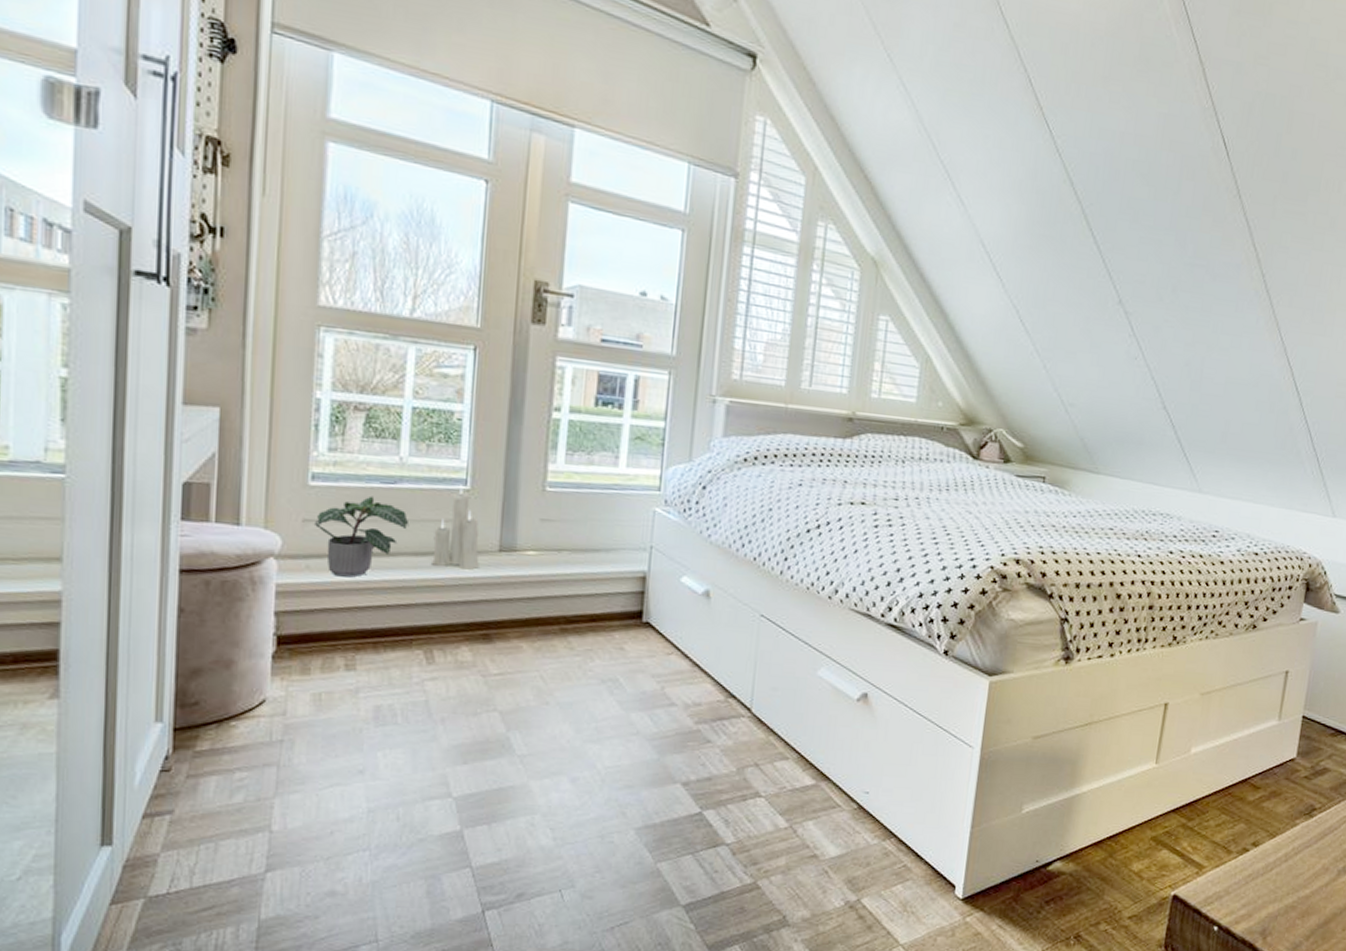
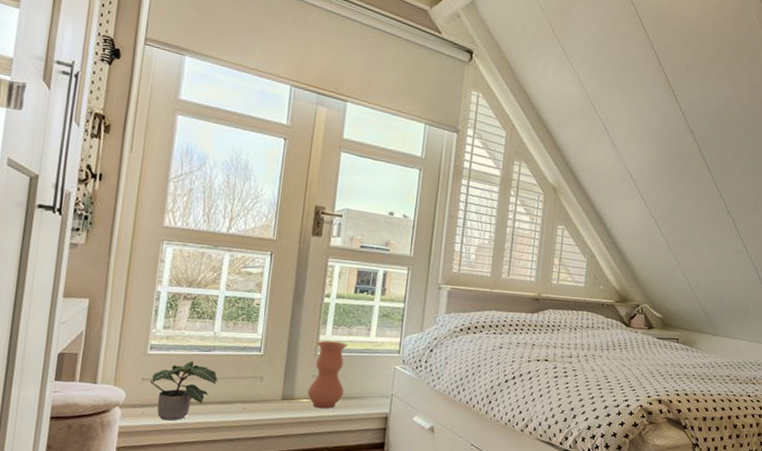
candle: present [432,485,479,570] -> none [232,351,268,414]
vase: none [534,471,588,565] -> present [307,341,348,409]

